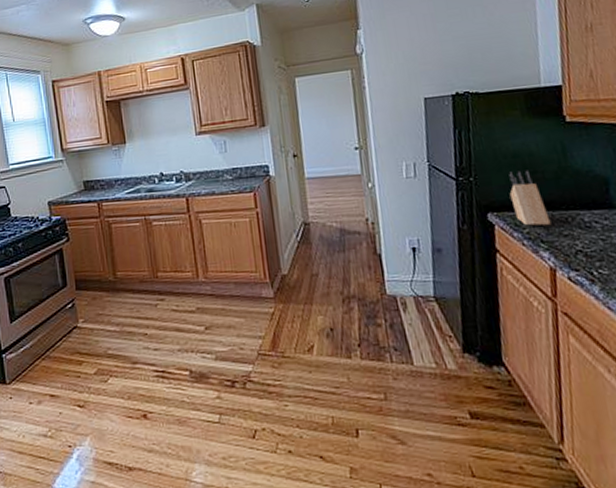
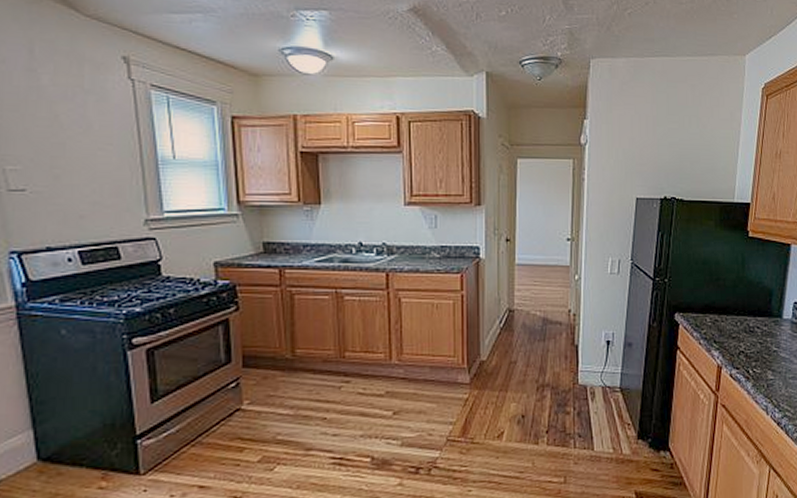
knife block: present [508,170,551,226] -> none [695,276,724,328]

